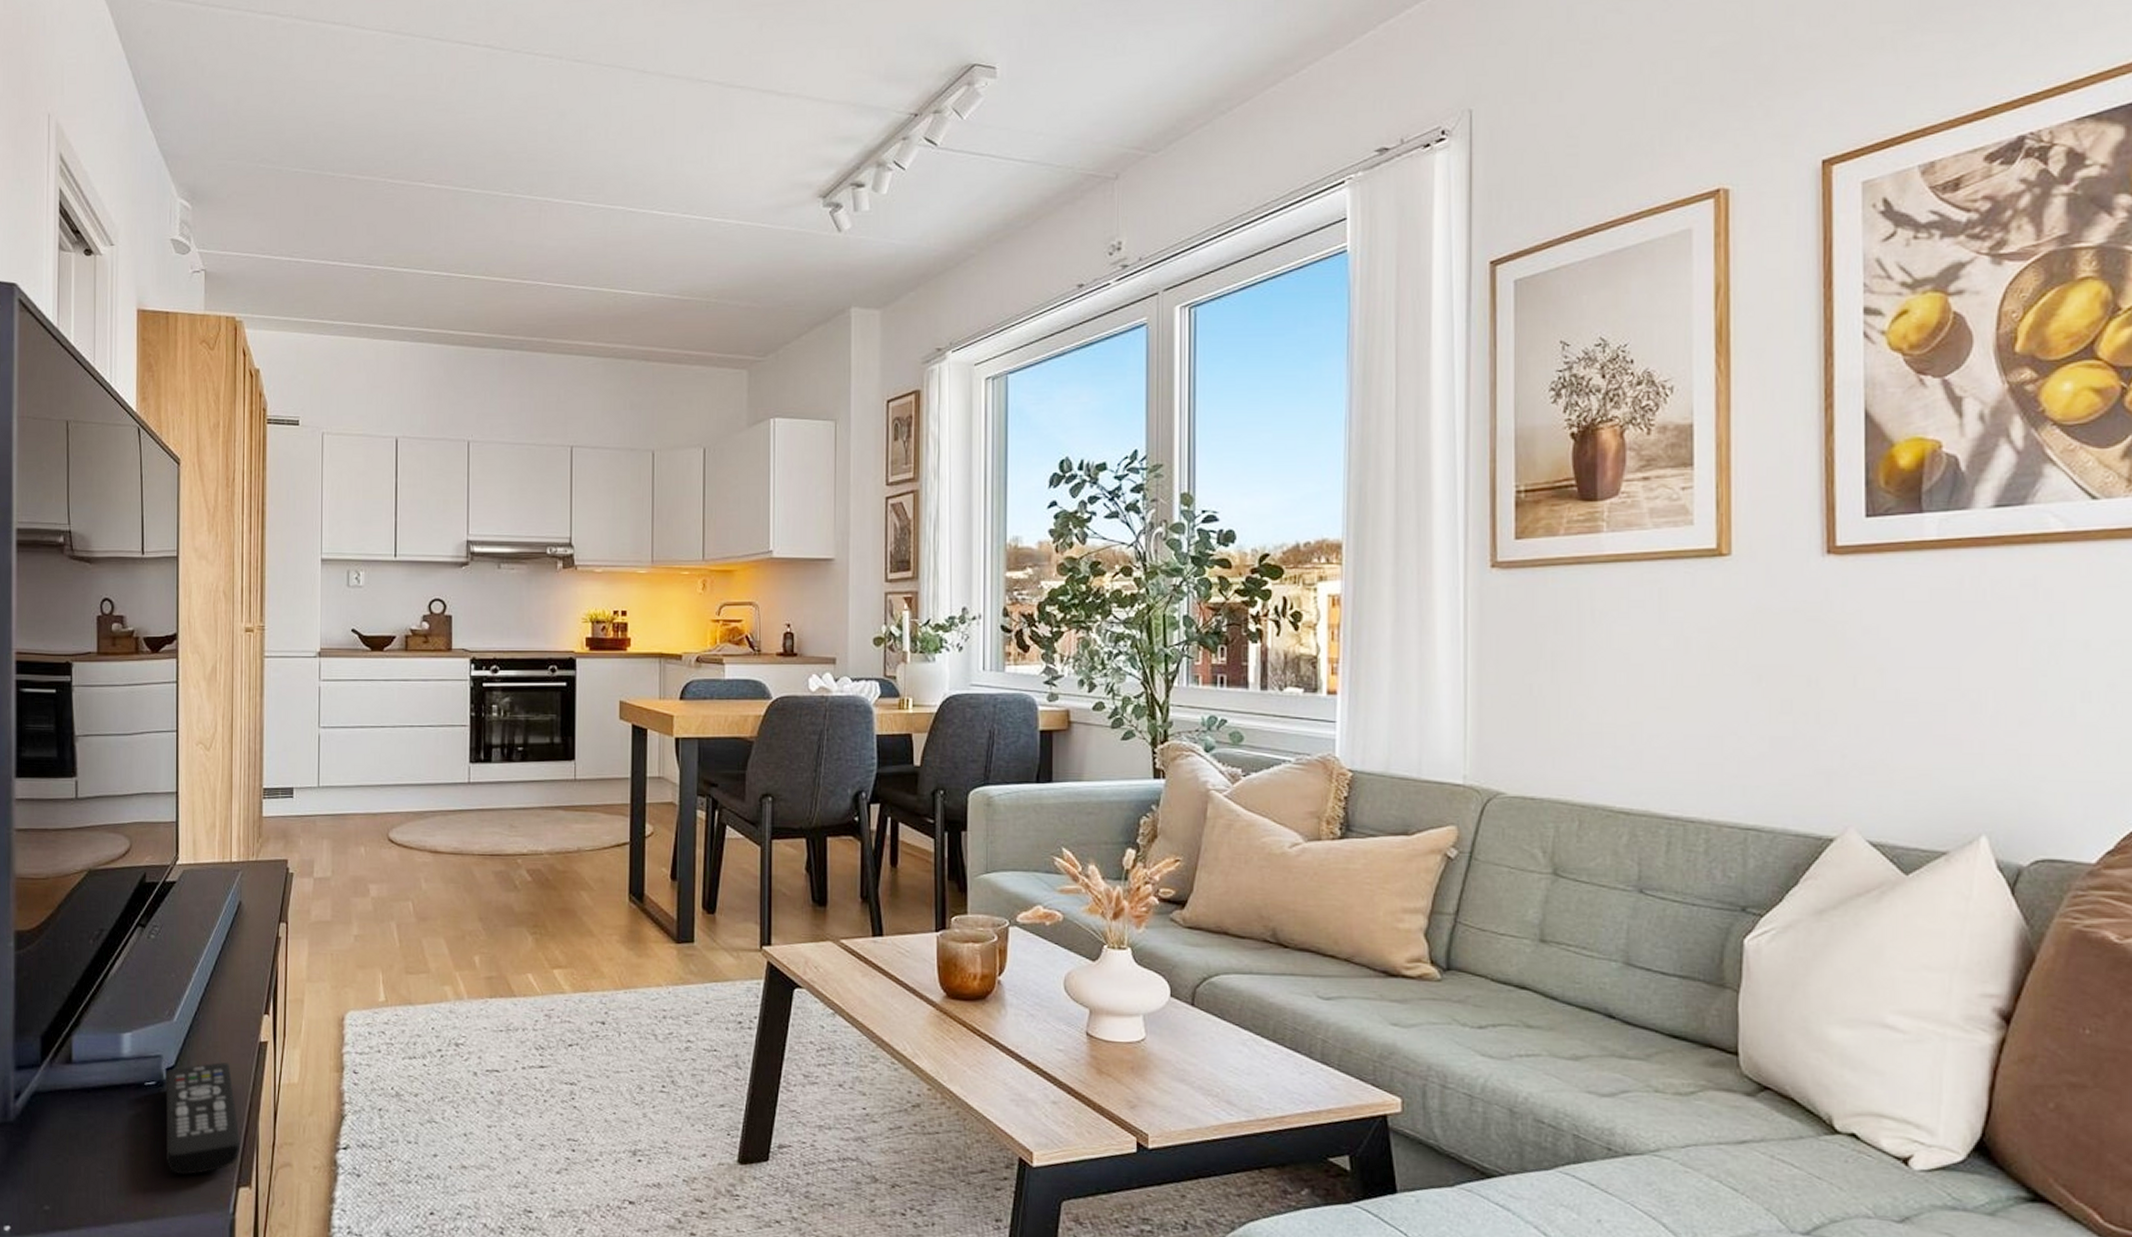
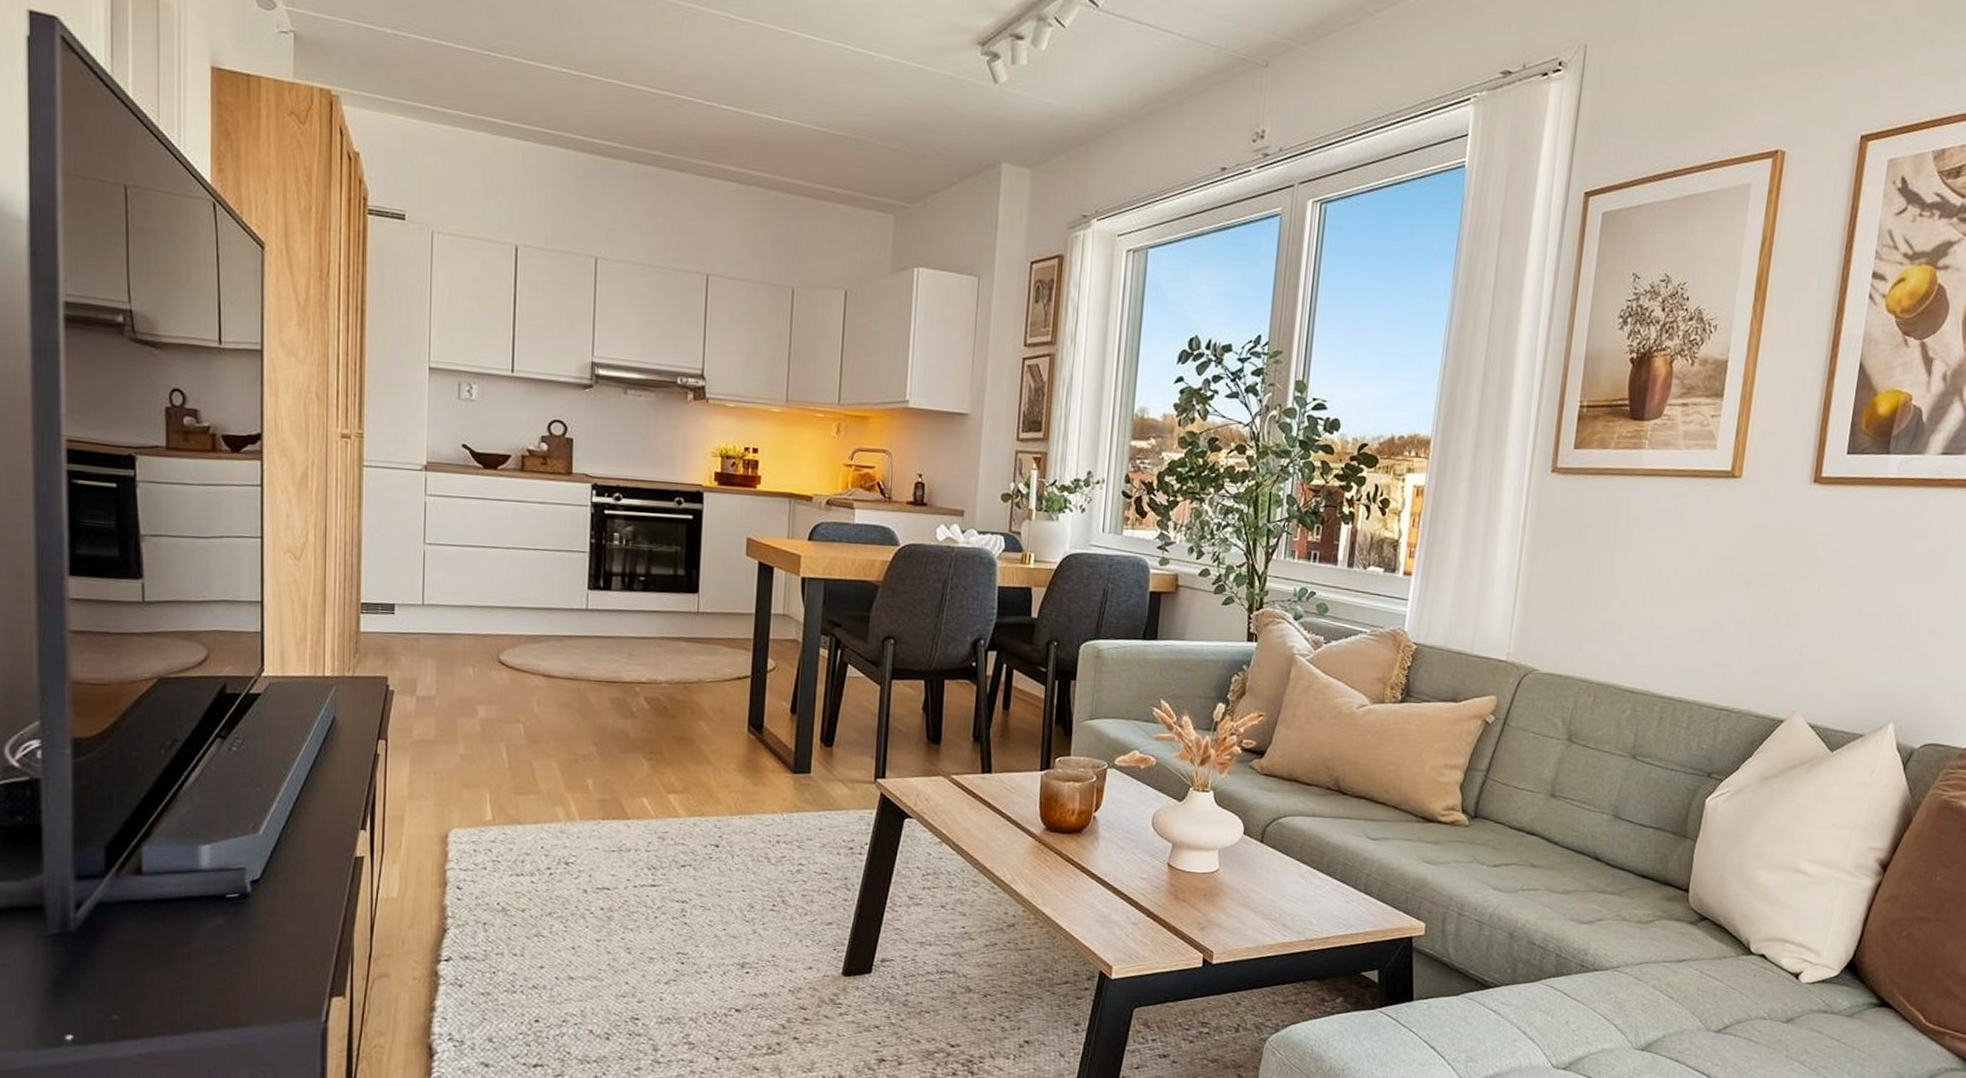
remote control: present [165,1062,241,1175] -> none [250,876,334,985]

